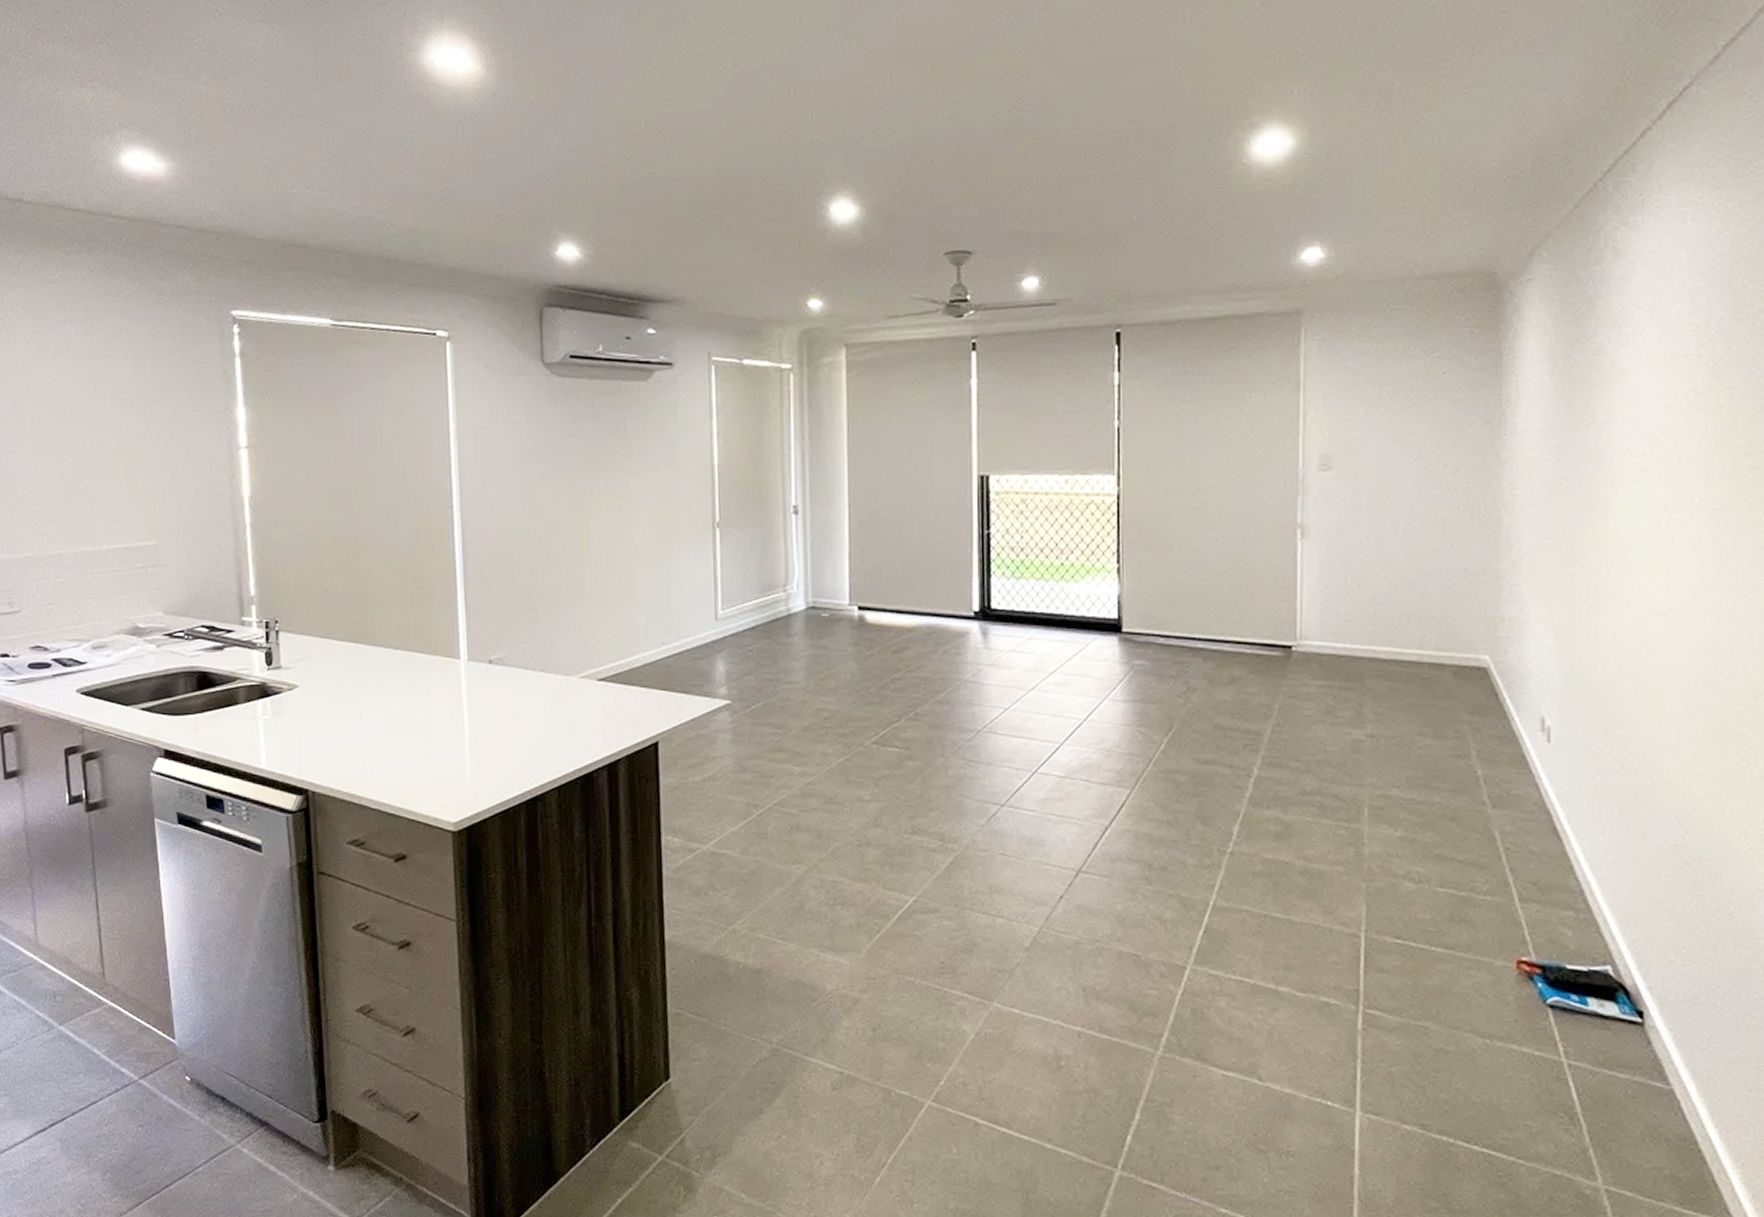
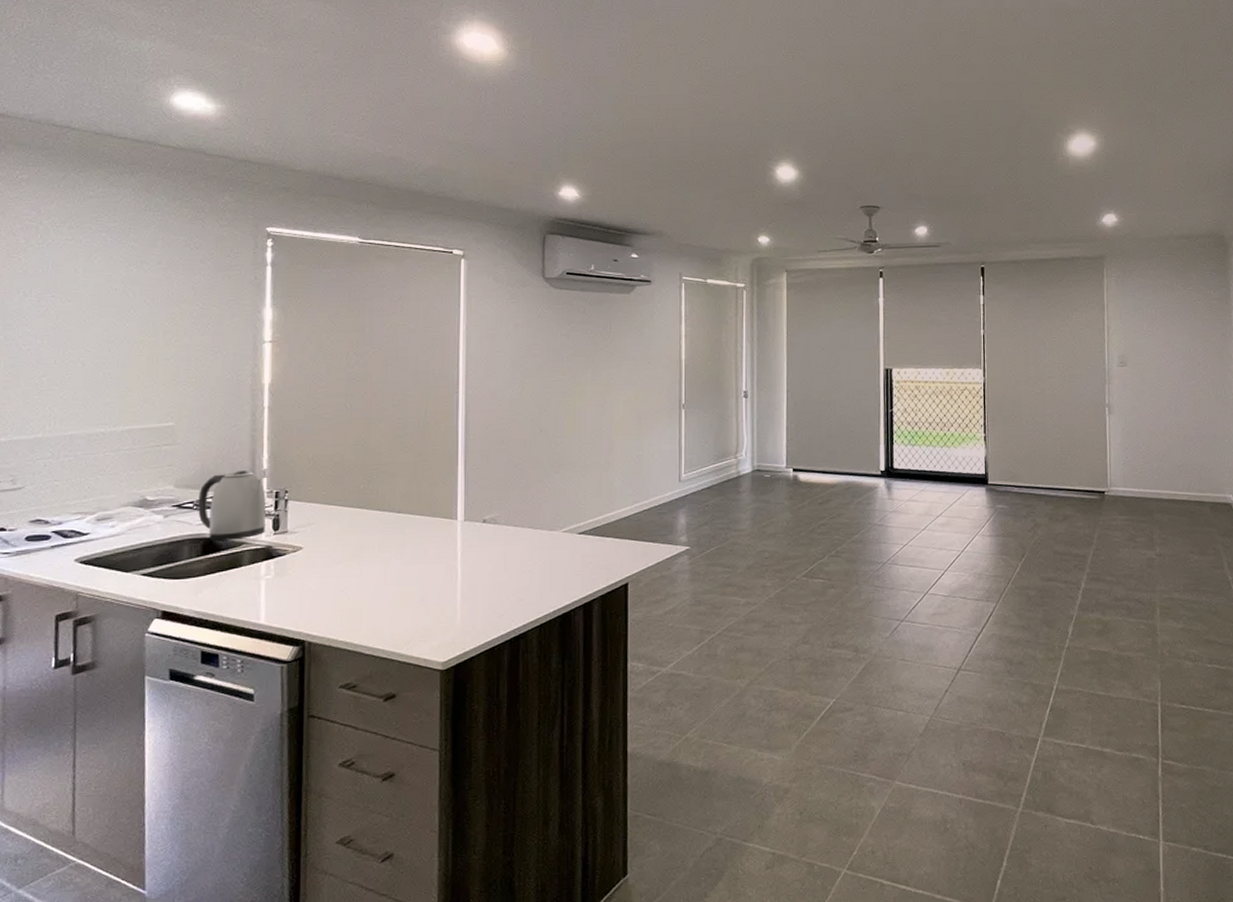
kettle: none [188,597,259,674] -> present [198,471,266,541]

